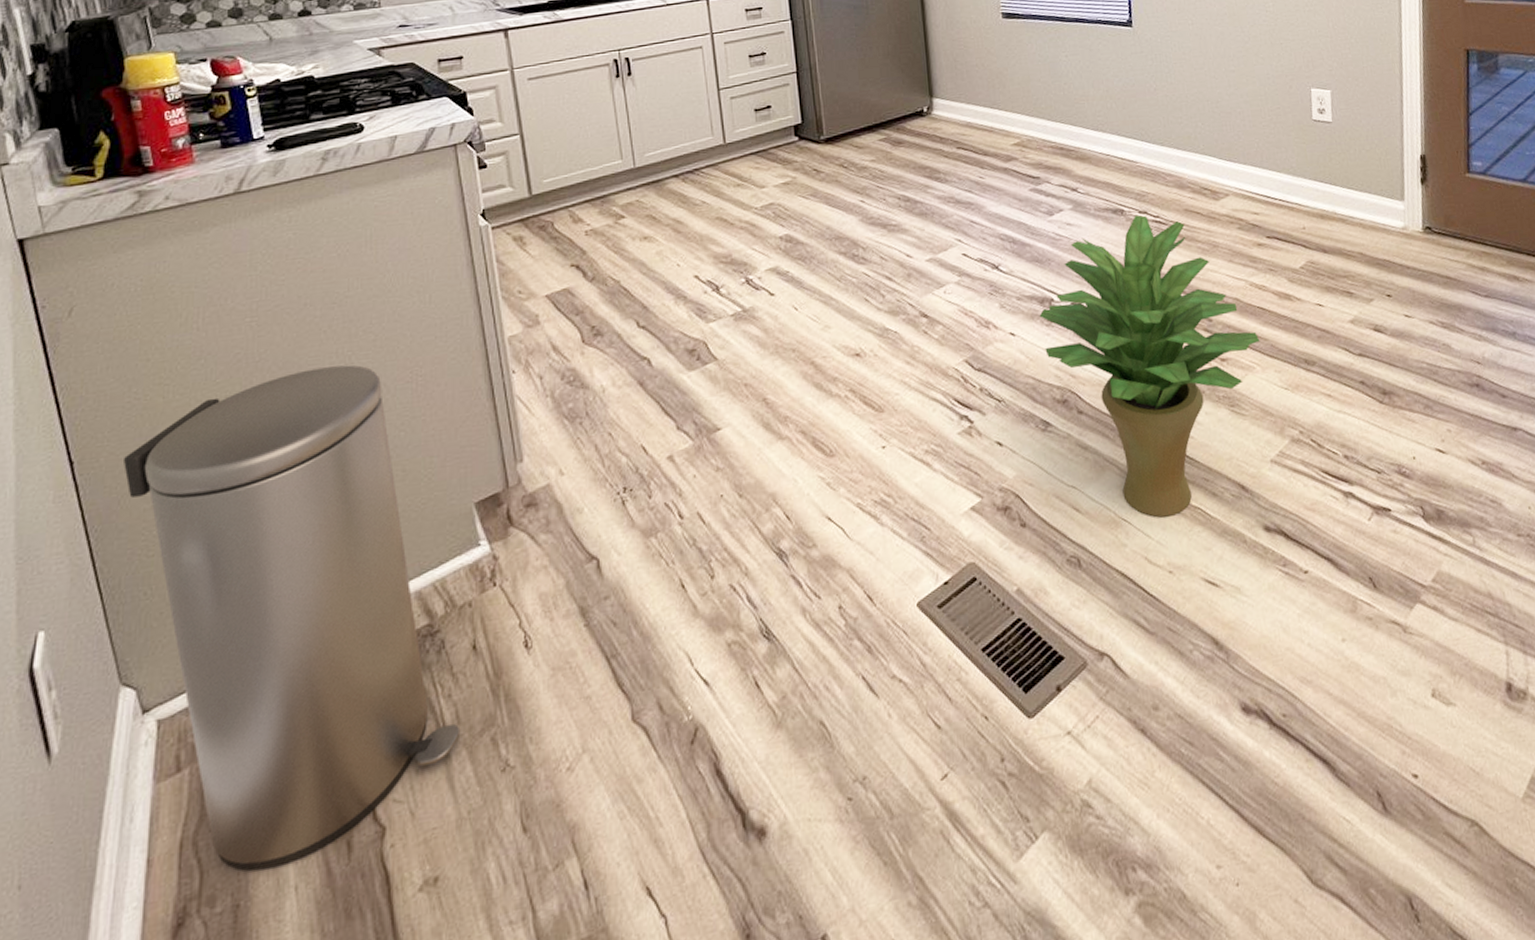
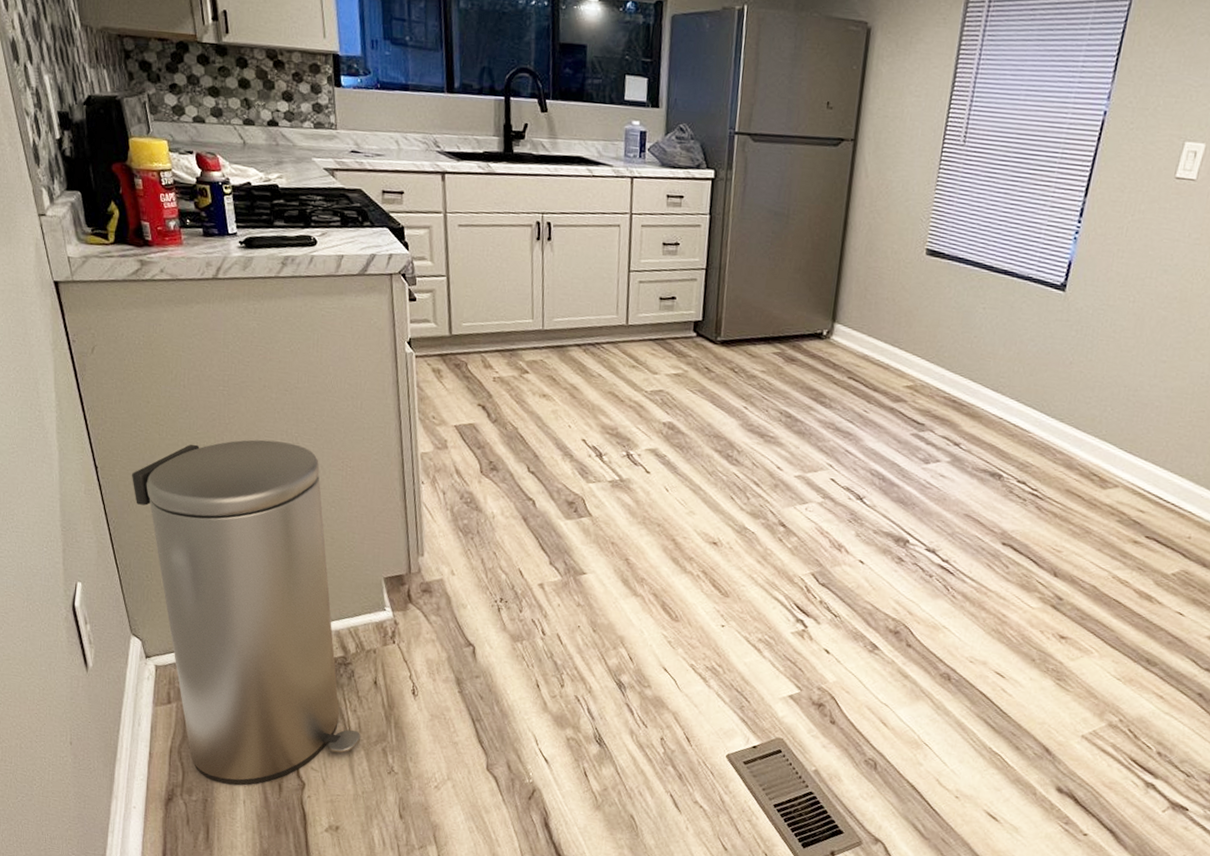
potted plant: present [1039,215,1260,518] -> none [889,483,1107,755]

